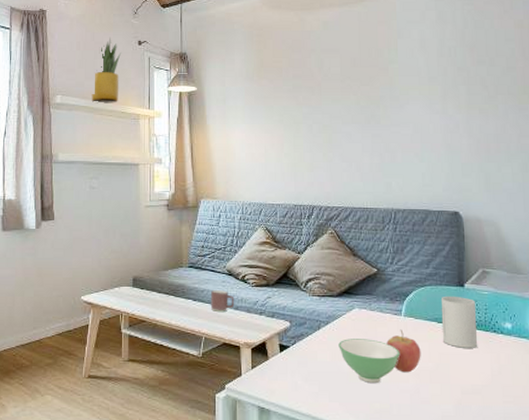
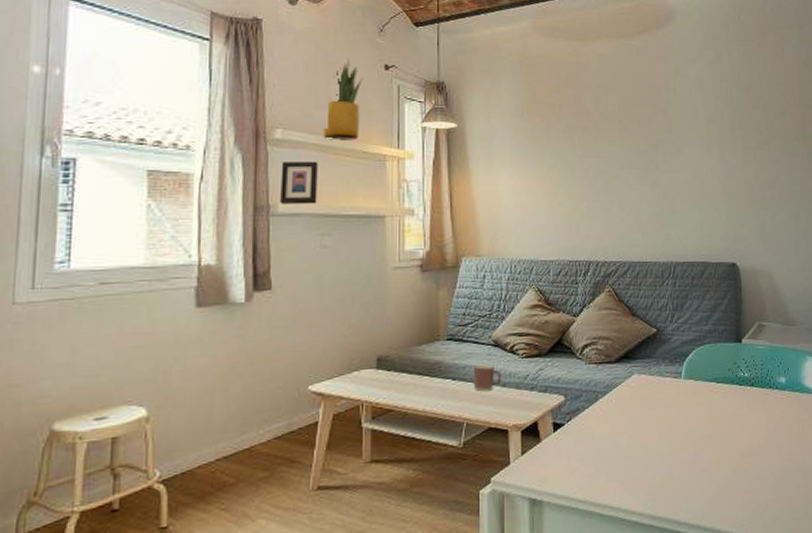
picture frame: none [60,120,87,154] -> present [280,161,318,204]
bowl: present [338,339,401,384] -> none [617,407,681,457]
fruit: present [386,329,421,373] -> none [666,393,701,441]
cup: present [440,295,478,348] -> none [719,353,755,408]

